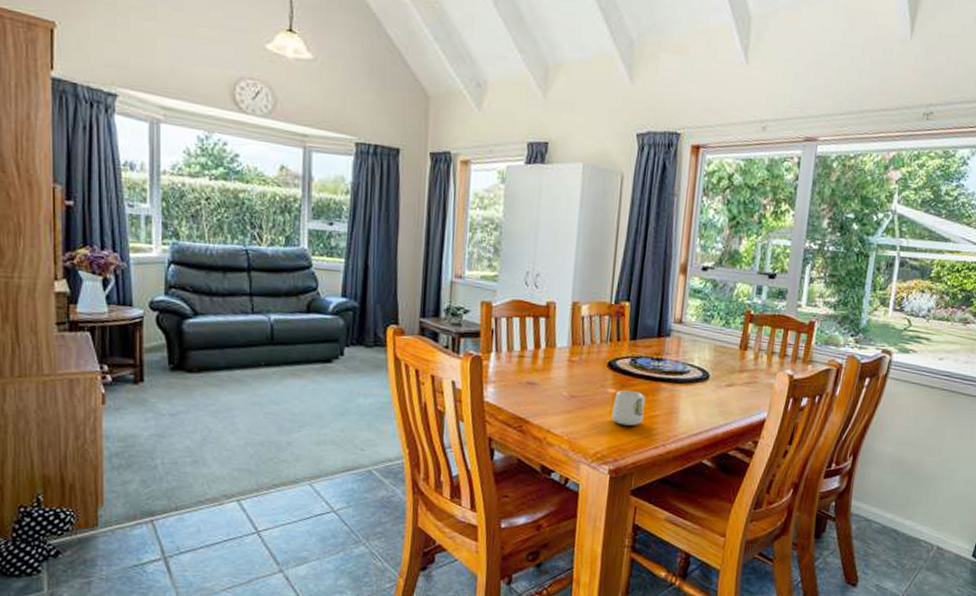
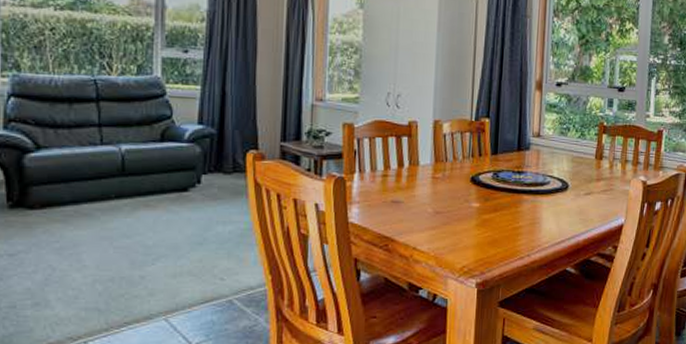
mug: present [611,390,645,426] -> none [476,203,509,238]

